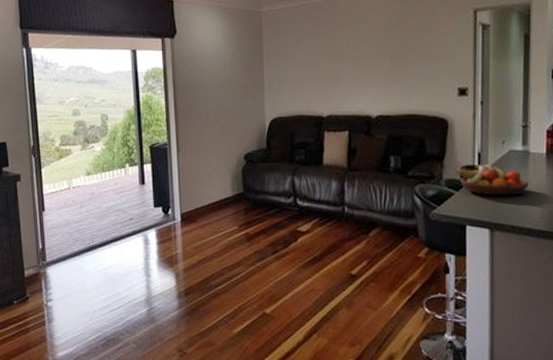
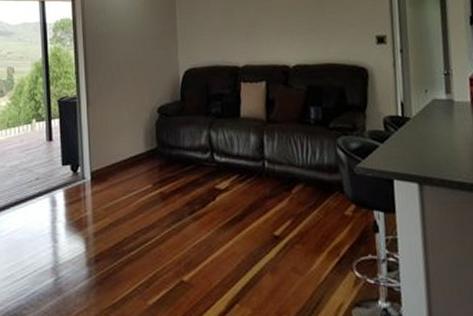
fruit bowl: present [454,163,529,196] -> none [377,113,456,148]

